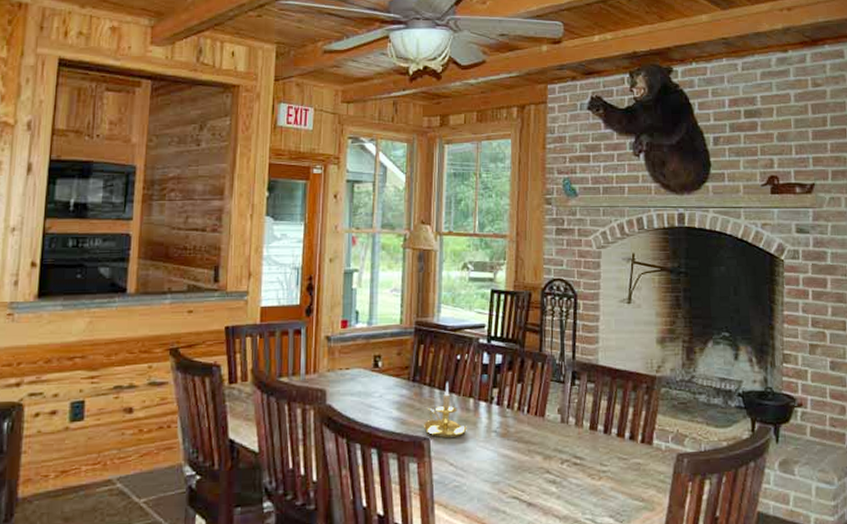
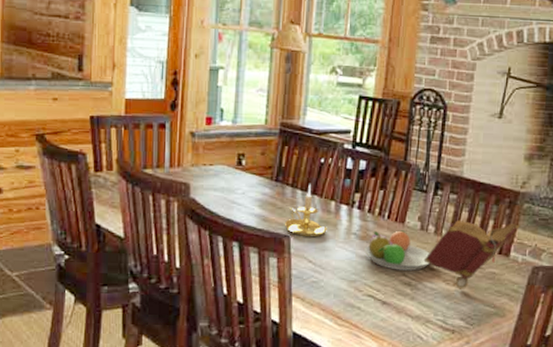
fruit bowl: none [506,424,573,468] -> present [364,230,430,271]
book: none [566,409,660,484] -> present [423,219,521,289]

